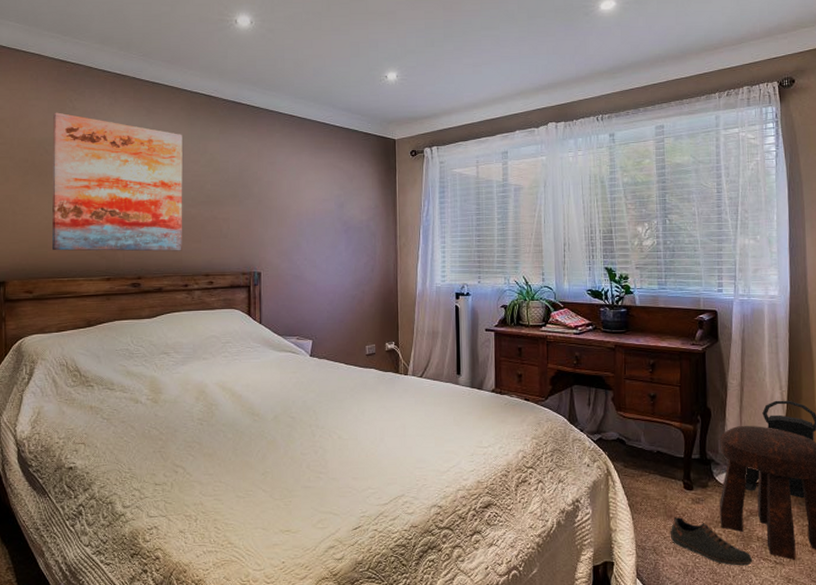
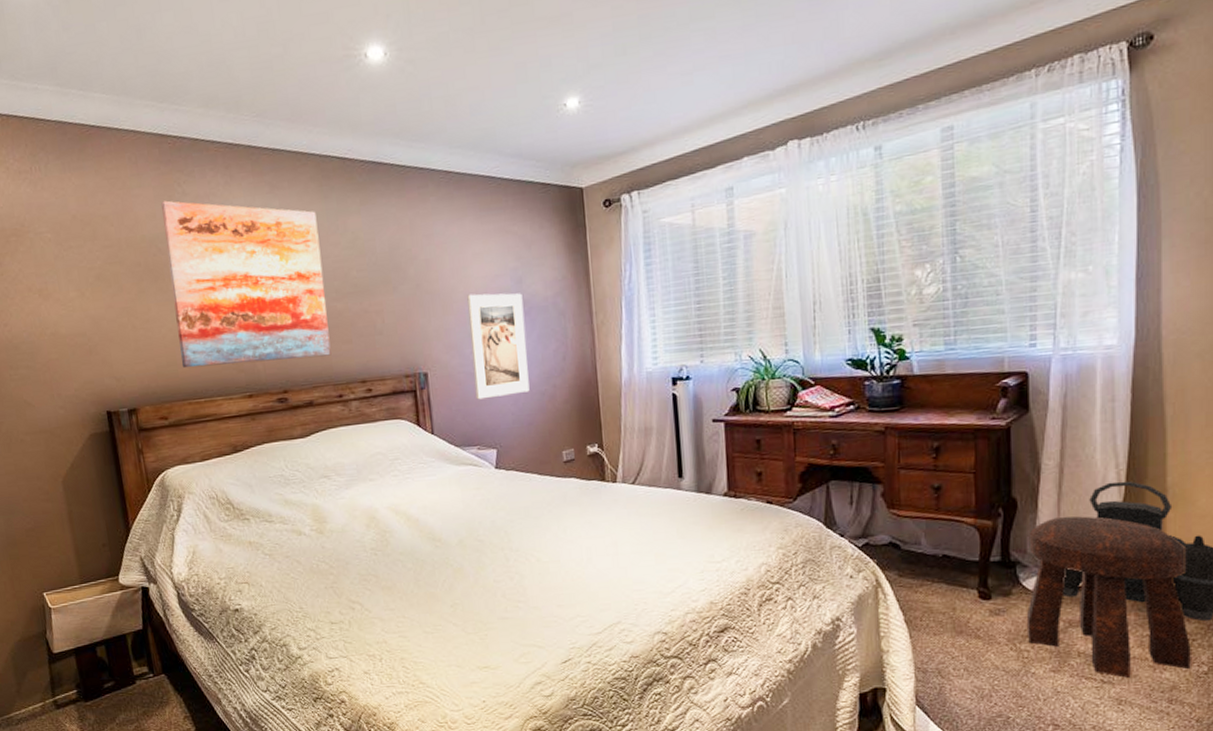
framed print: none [298,212,344,298] -> present [467,293,530,400]
shoe: present [670,516,753,566] -> none [959,632,1072,688]

